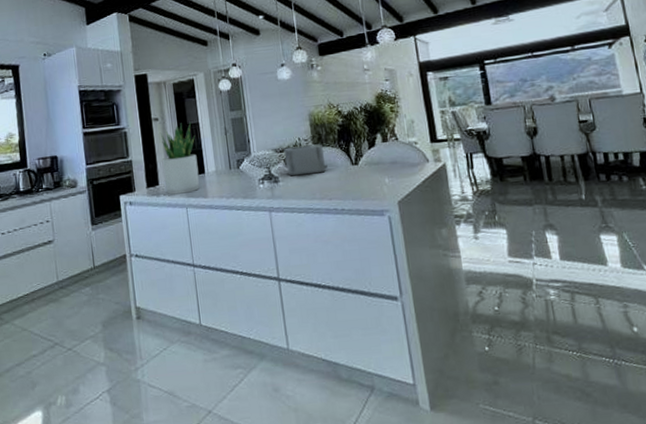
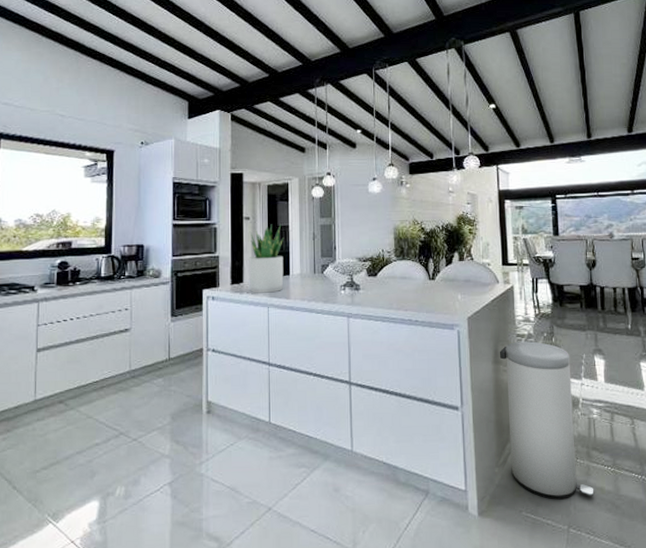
toaster: present [283,144,328,177] -> none [367,256,407,286]
pedal bin: none [436,221,560,390] -> present [499,341,594,500]

